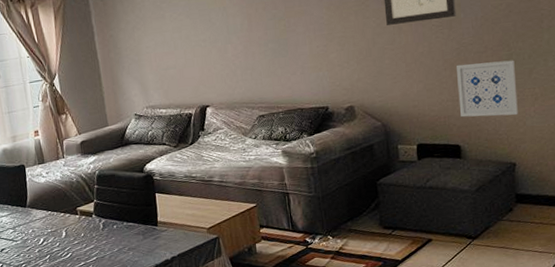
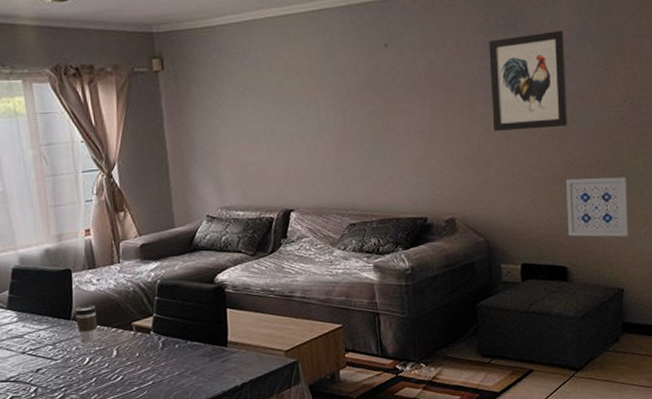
coffee cup: none [29,194,49,226] -> present [74,305,98,342]

